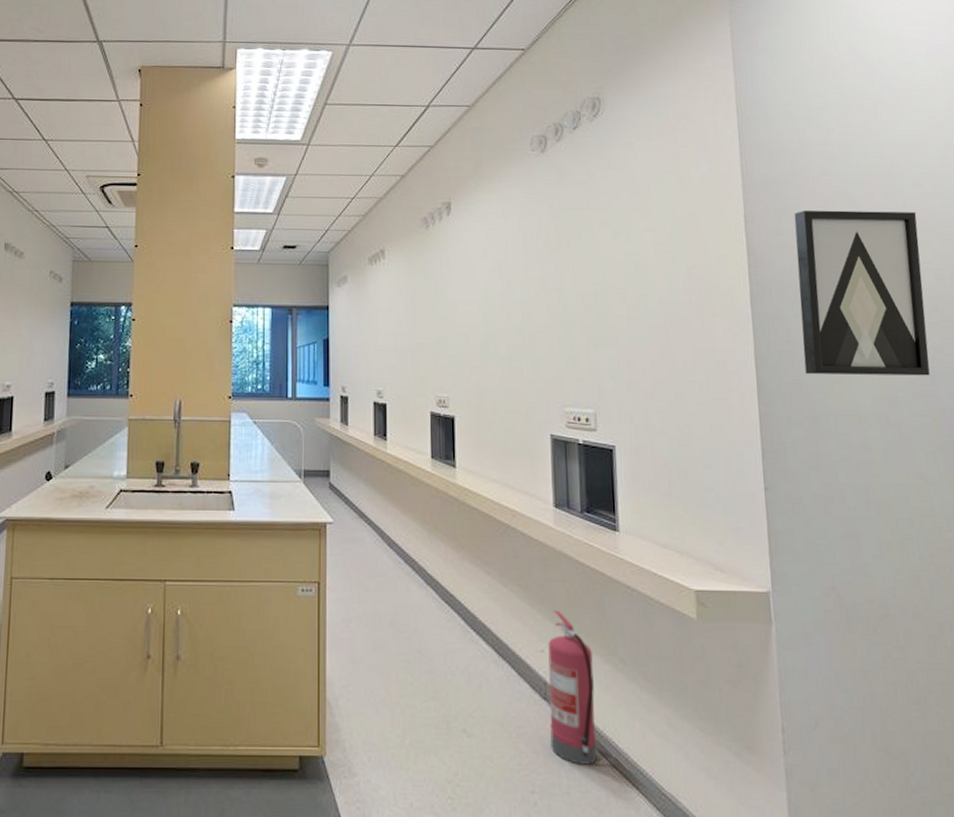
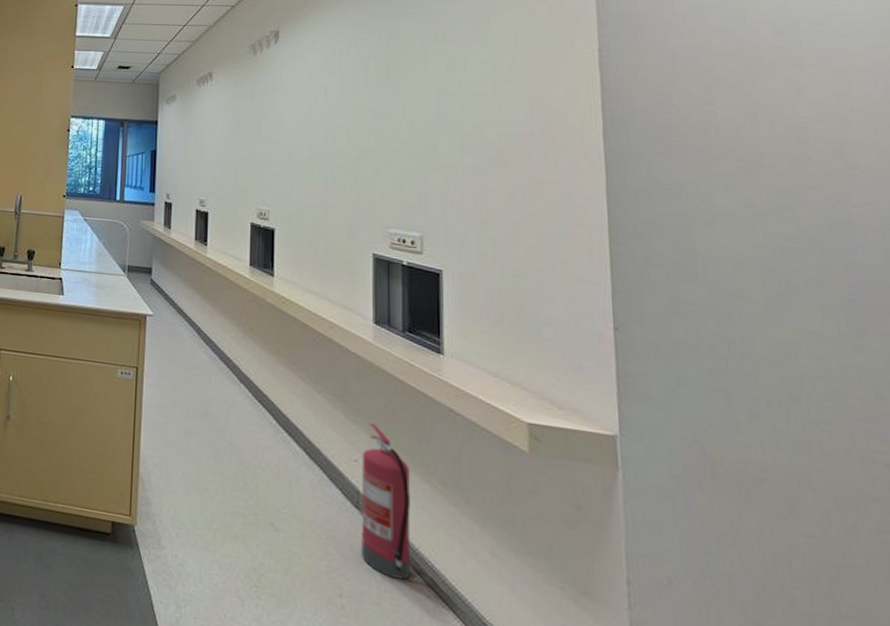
wall art: present [794,210,930,376] -> none [659,46,830,227]

